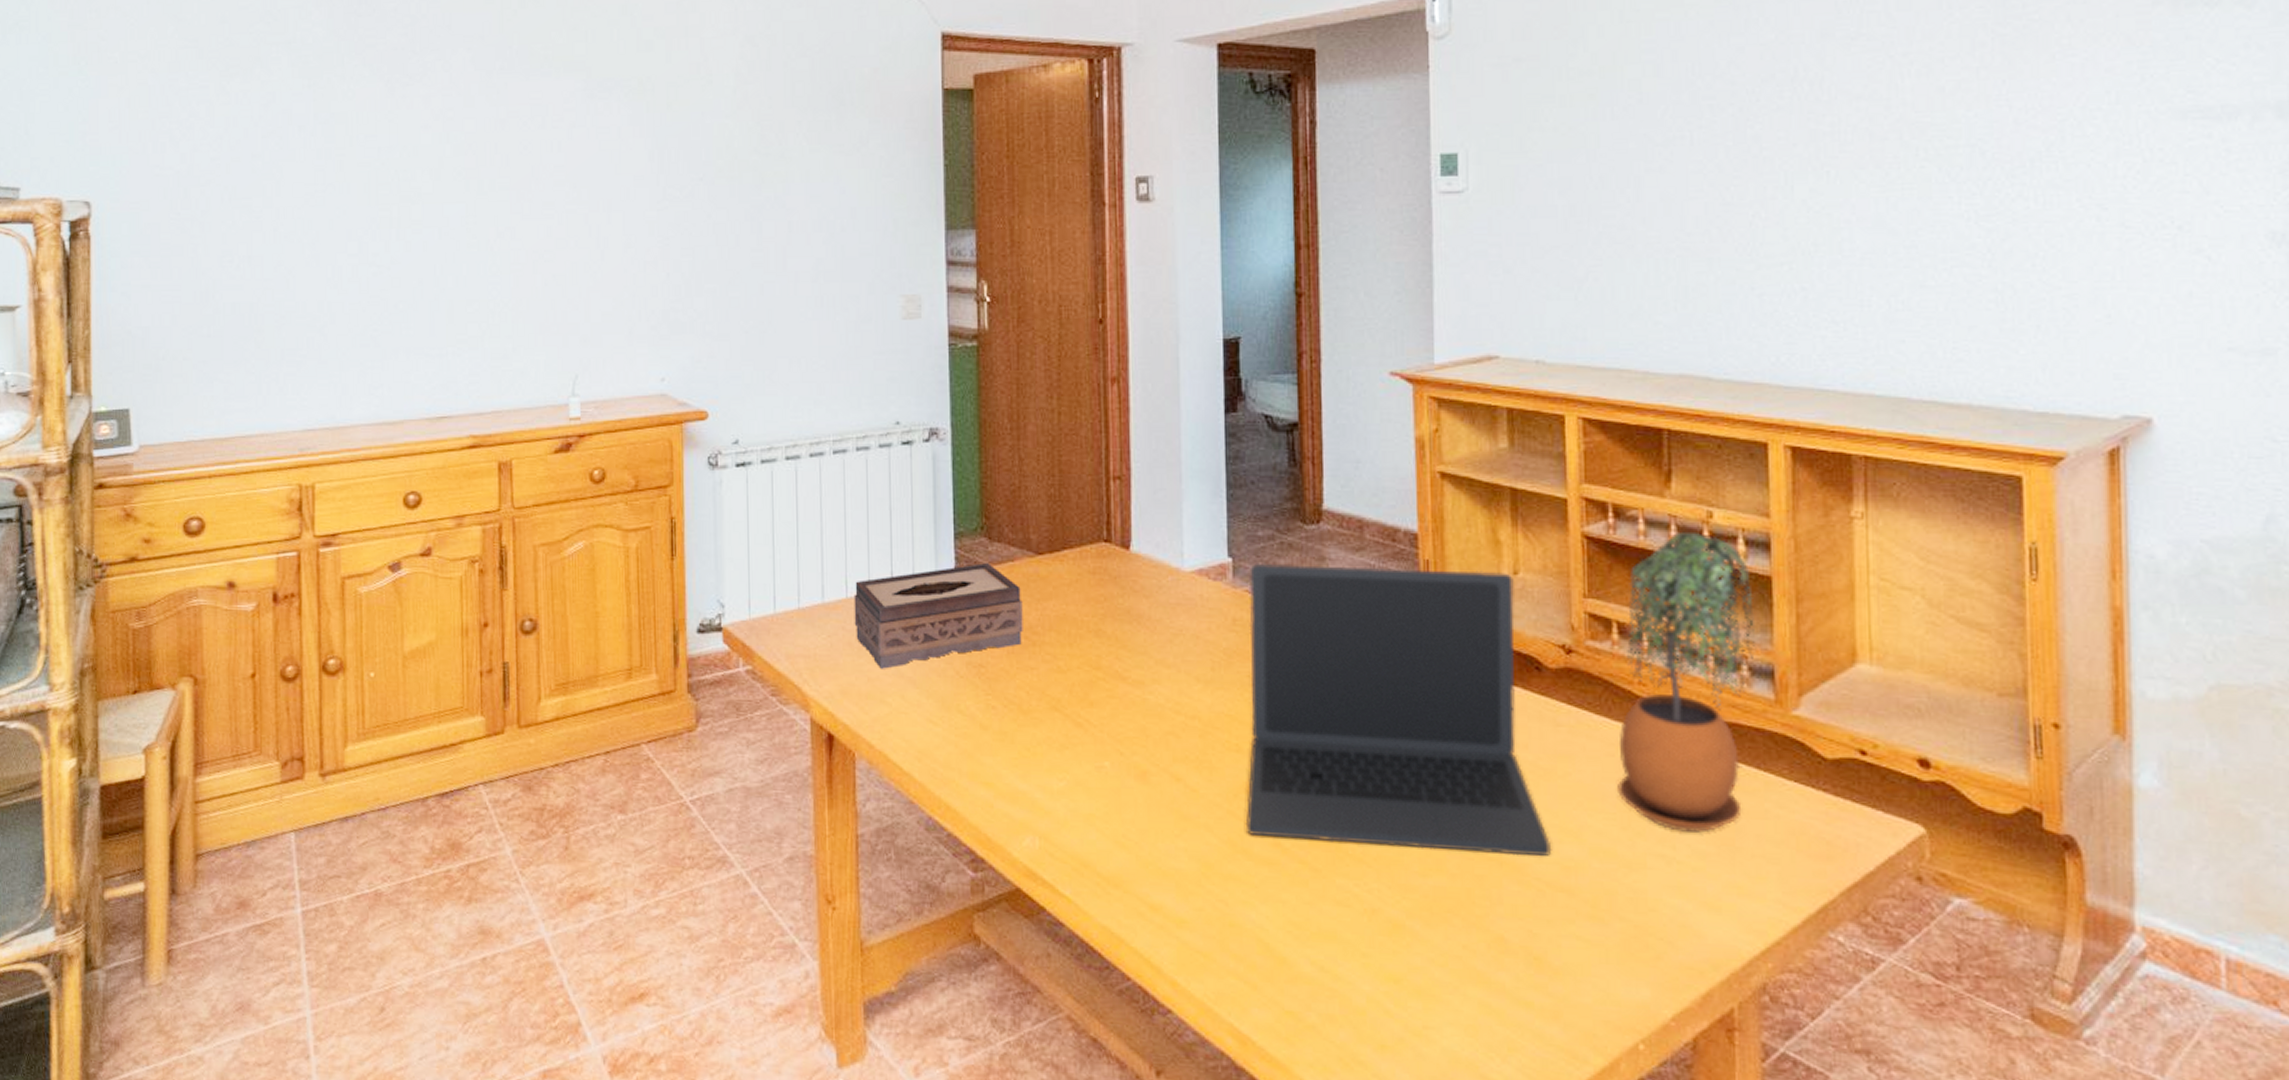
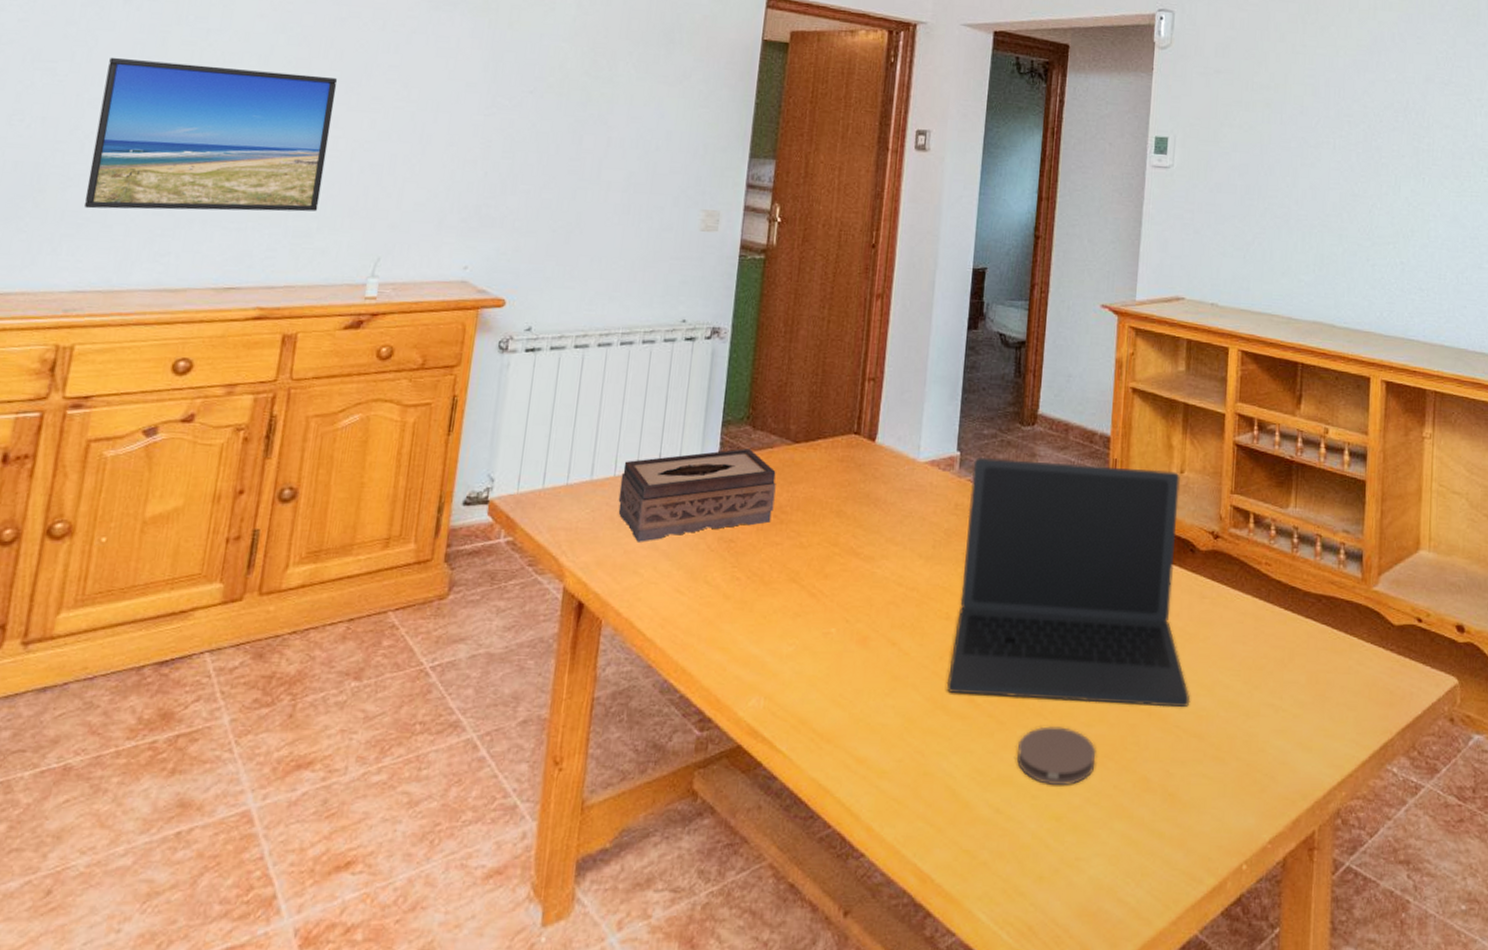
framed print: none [296,185,510,345] -> present [83,57,338,212]
coaster: none [1338,875,1437,943] -> present [1016,726,1096,785]
potted plant: present [1618,531,1757,833] -> none [1243,443,1352,685]

